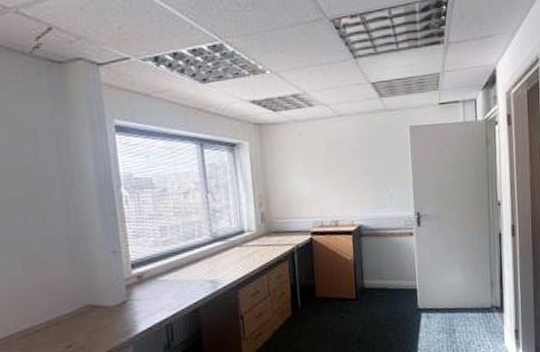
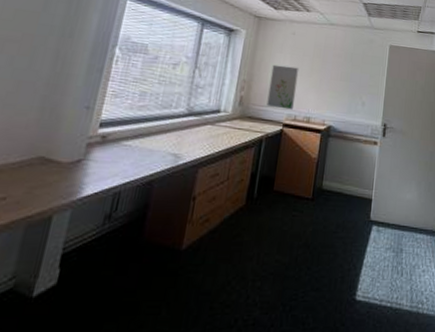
wall art: none [286,171,319,218] -> present [266,64,299,110]

